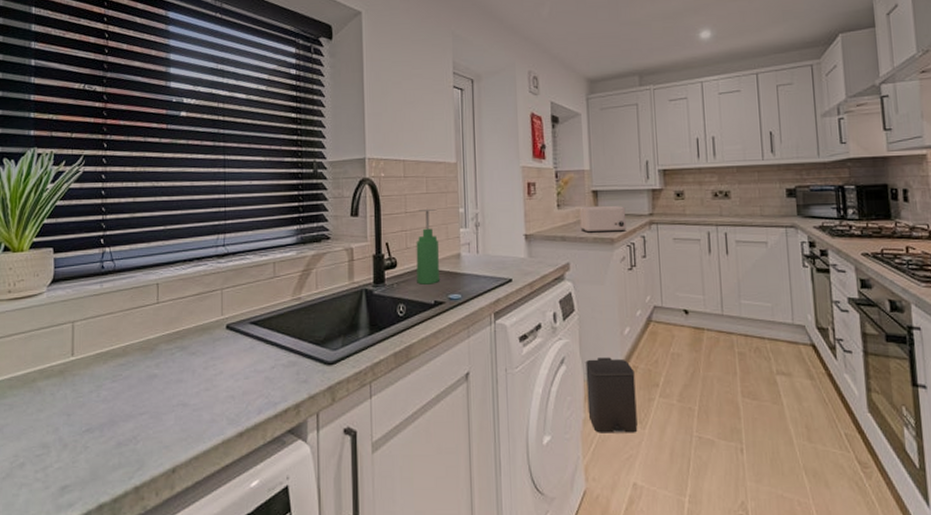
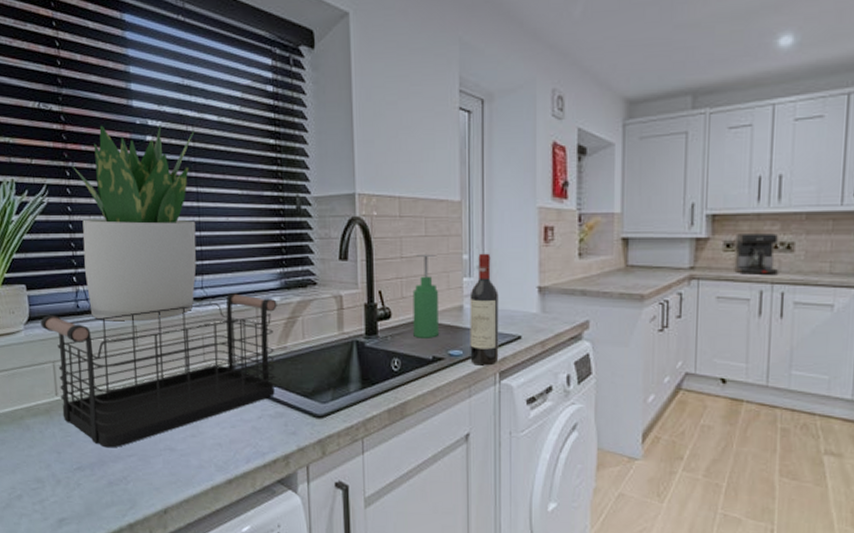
dish rack: none [64,249,293,407] -> present [40,293,277,448]
planter: none [110,103,225,280] -> present [73,125,197,322]
wine bottle: none [466,207,493,308] -> present [469,253,499,366]
toaster: present [579,205,627,234] -> none [605,255,661,289]
pedal bin: present [585,357,638,435] -> none [600,425,656,507]
coffee maker: none [683,184,720,219] -> present [734,233,778,274]

